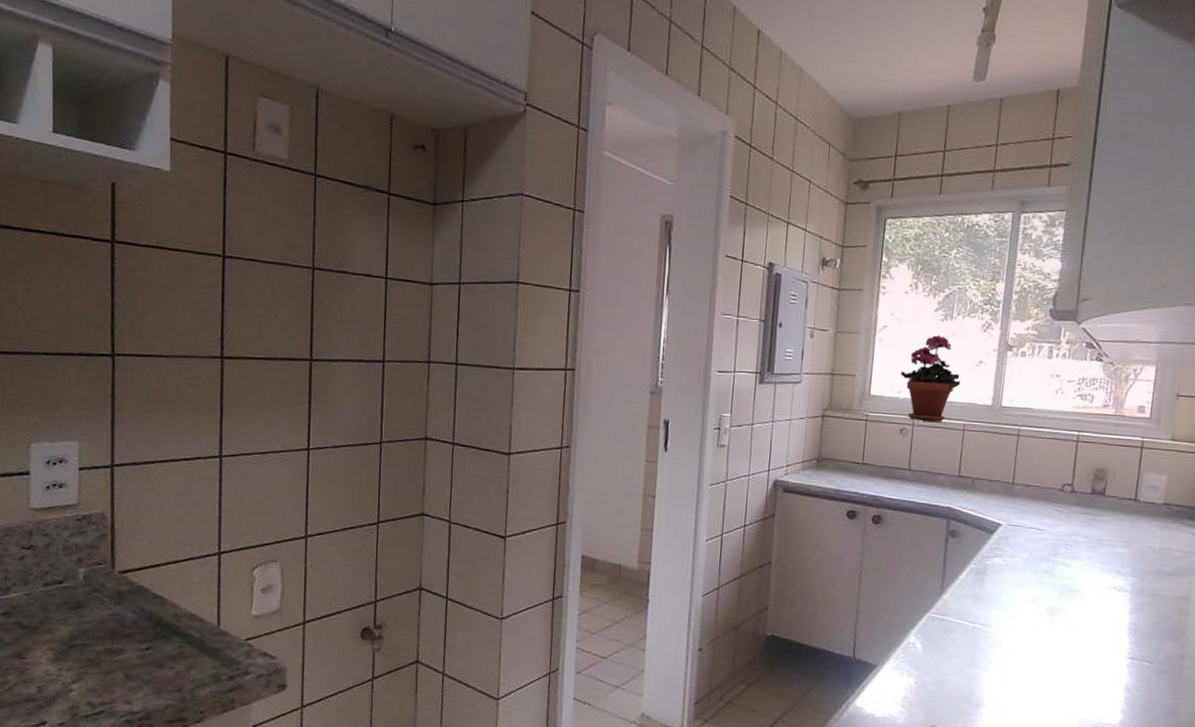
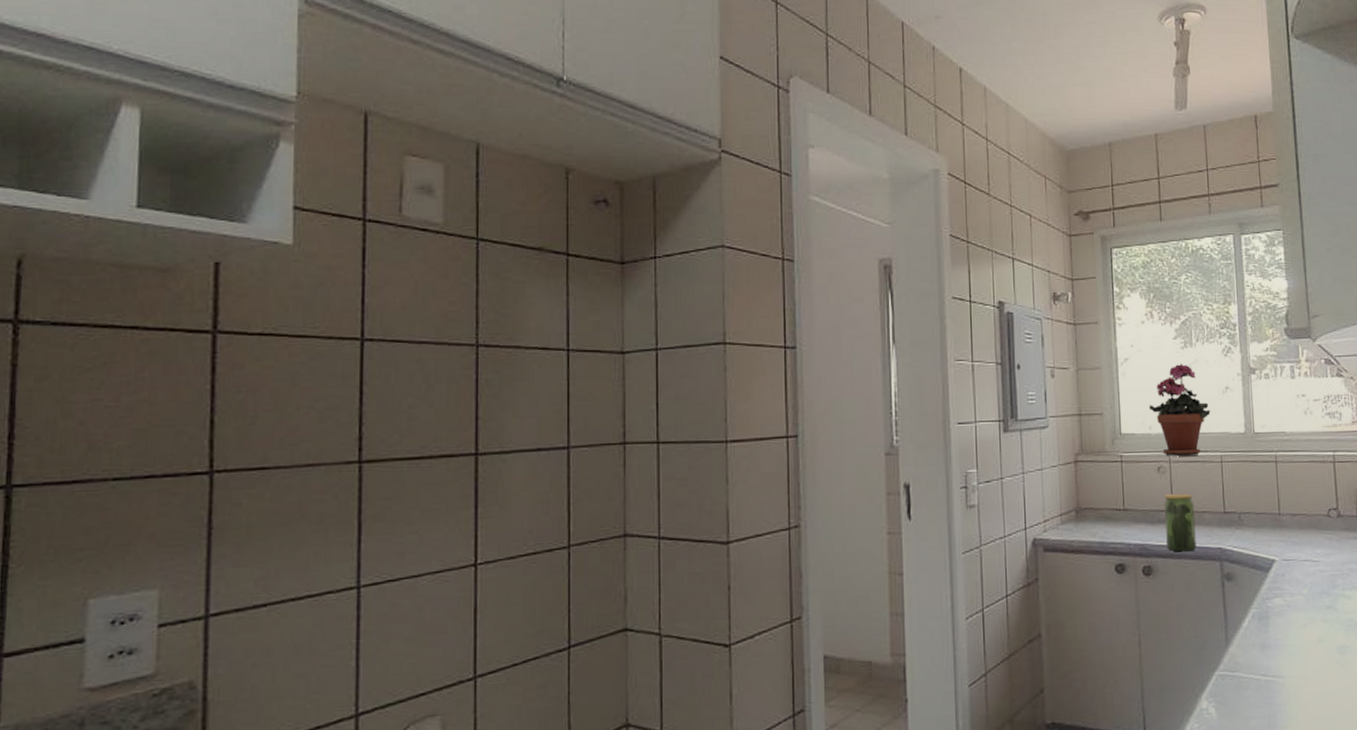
jar: none [898,454,931,507] -> present [1164,493,1196,552]

